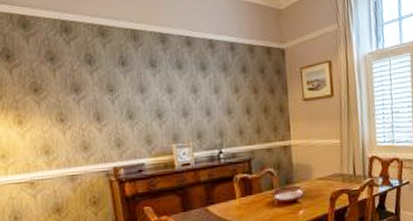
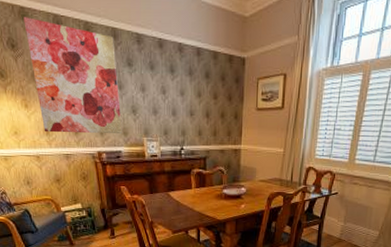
wall art: none [24,25,145,152] -> present [23,17,122,135]

